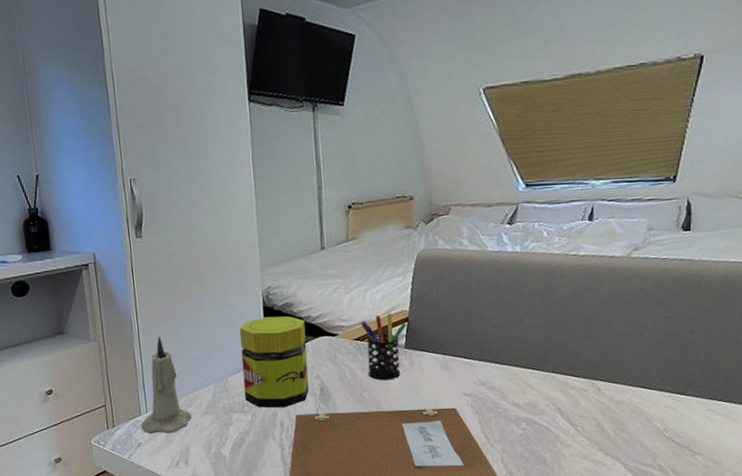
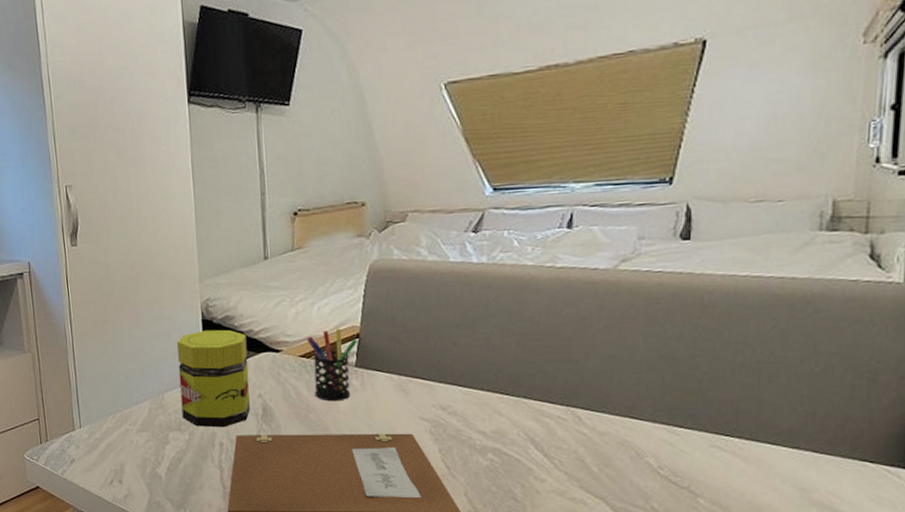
candle: present [141,336,192,434] -> none [74,348,127,451]

